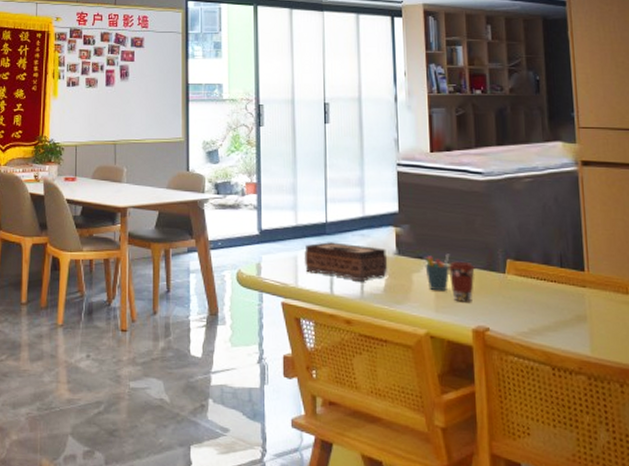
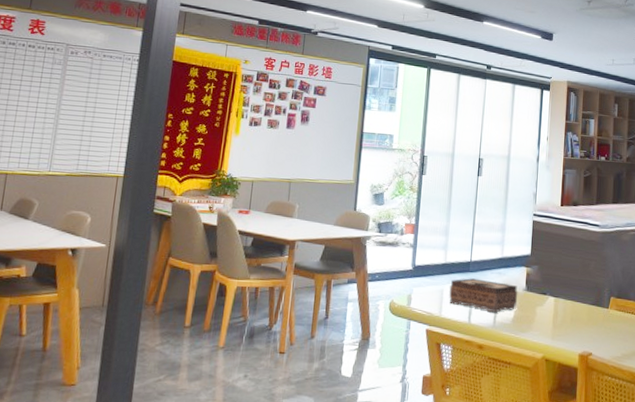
pen holder: present [425,254,450,291] -> none [547,291,568,322]
coffee cup: present [448,261,475,302] -> none [565,297,586,332]

